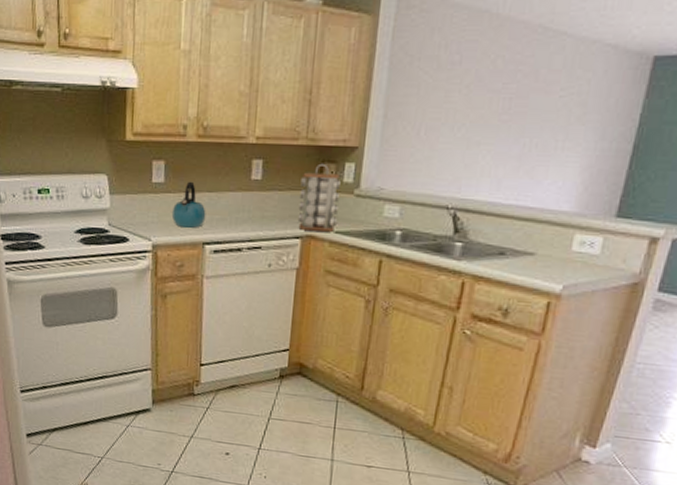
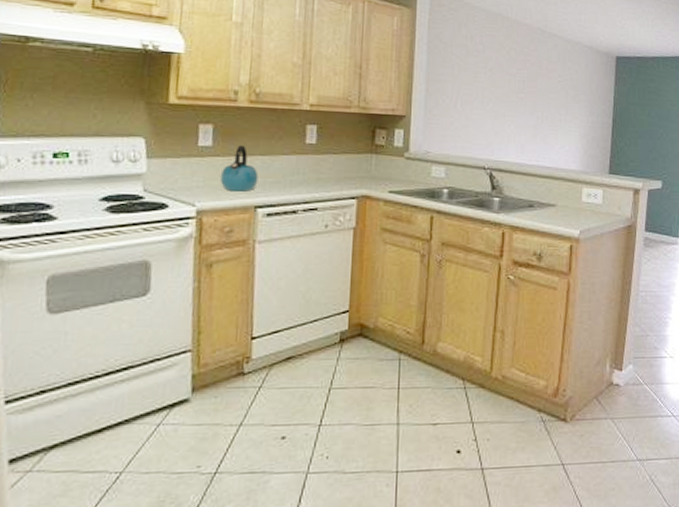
spice rack: present [297,163,341,232] -> none [353,129,391,193]

